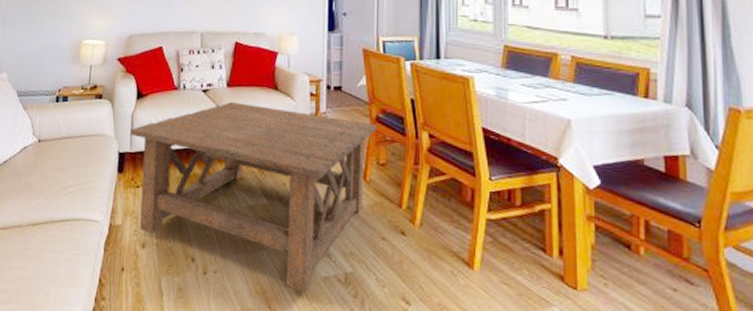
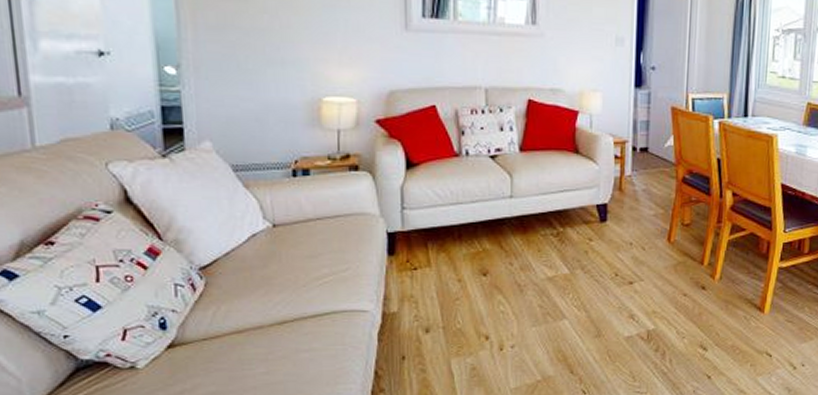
coffee table: present [130,101,377,293] -> none [401,167,683,354]

